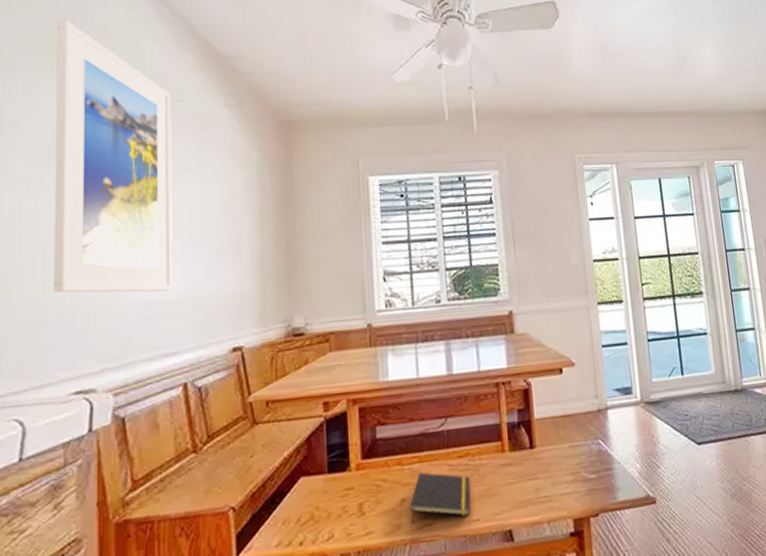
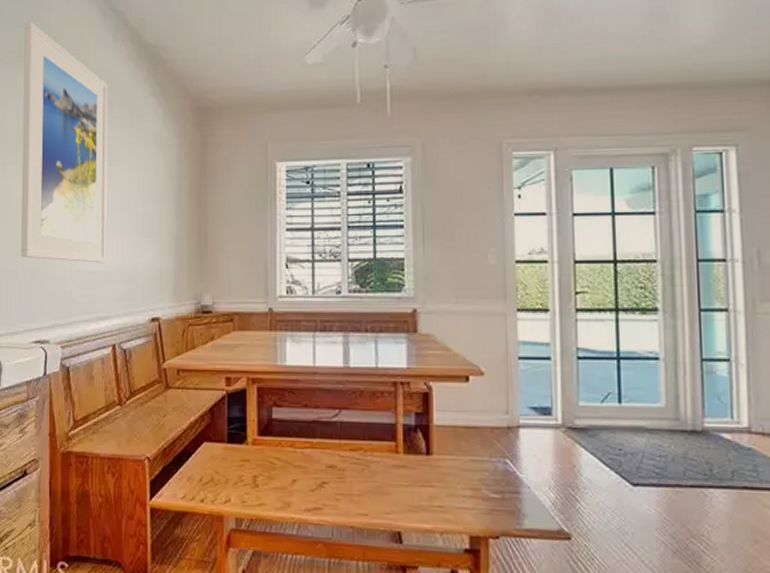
notepad: present [410,472,471,525] -> none [300,458,360,509]

